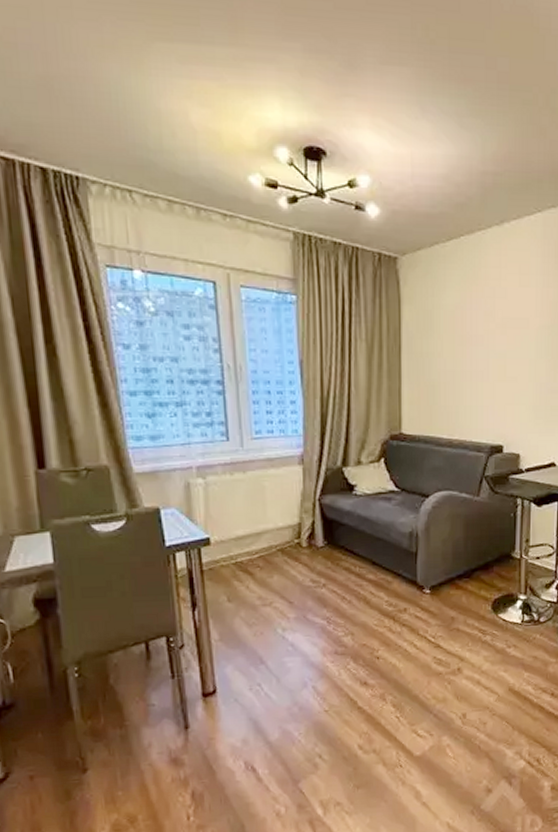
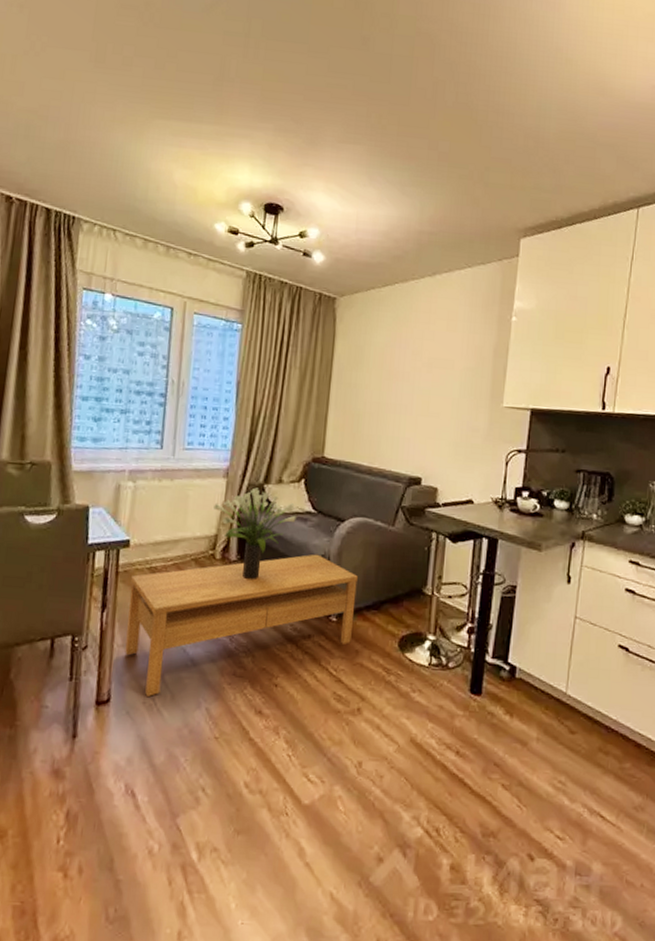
coffee table: none [218,531,447,683] -> present [125,554,358,696]
potted plant: none [291,471,380,564] -> present [212,487,297,580]

